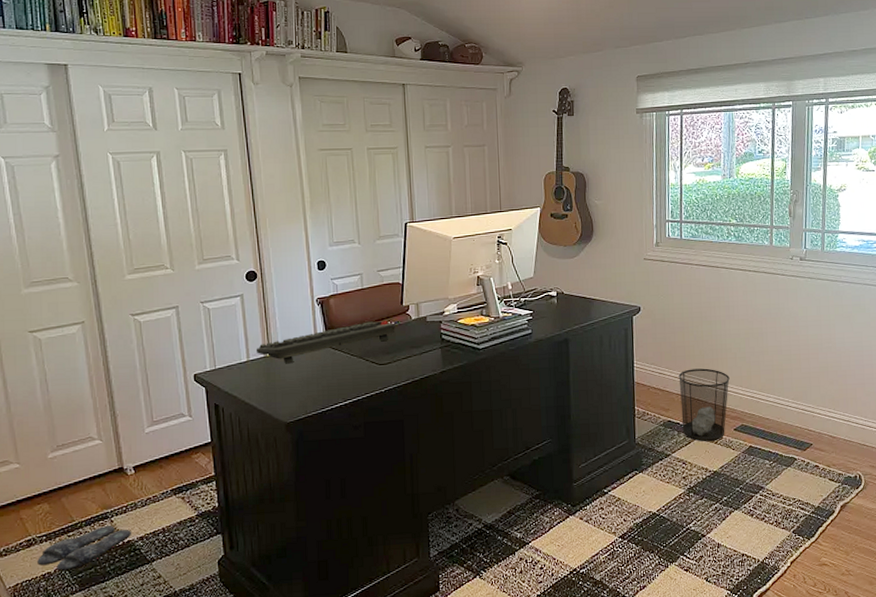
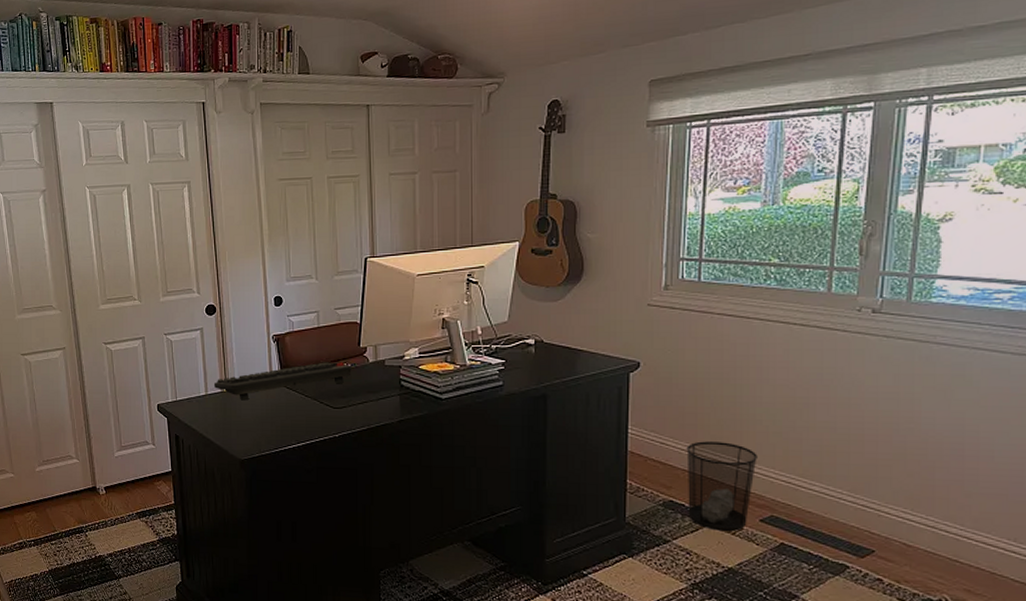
slippers: present [37,526,131,571] -> none [27,539,102,575]

